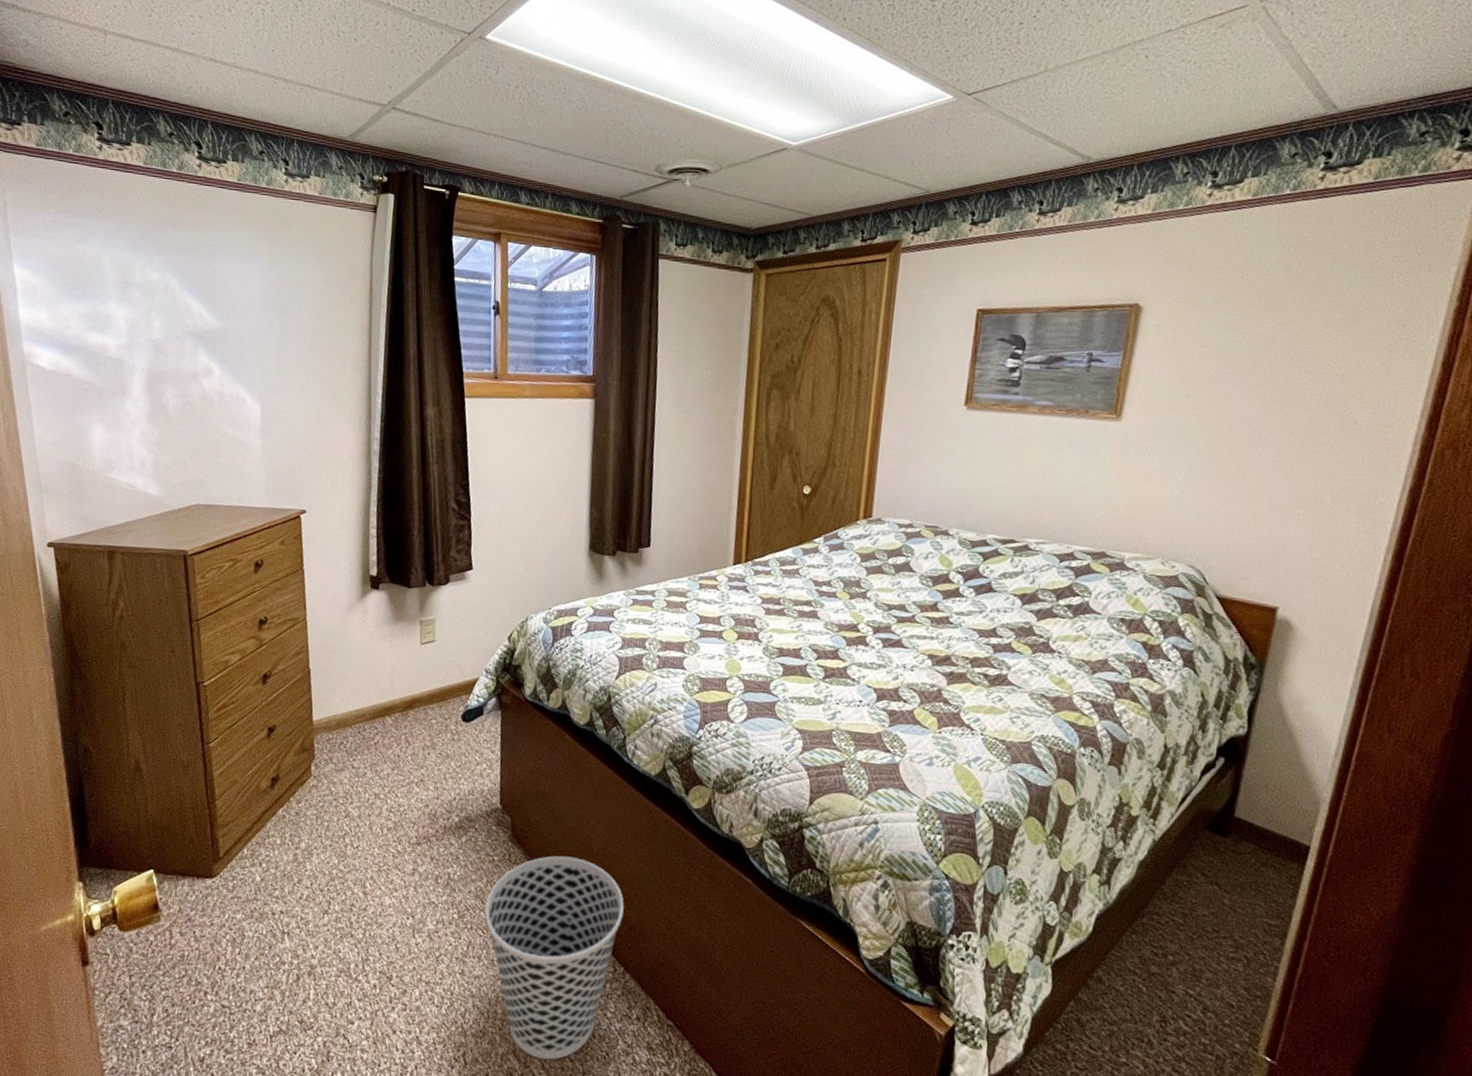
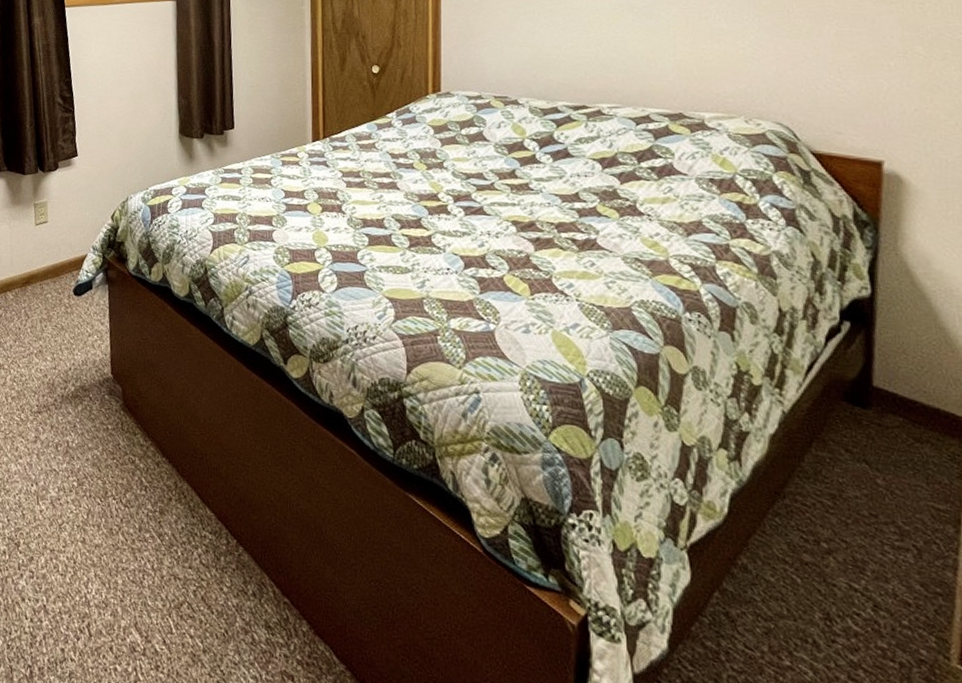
wastebasket: present [485,856,624,1060] -> none [102,424,233,635]

